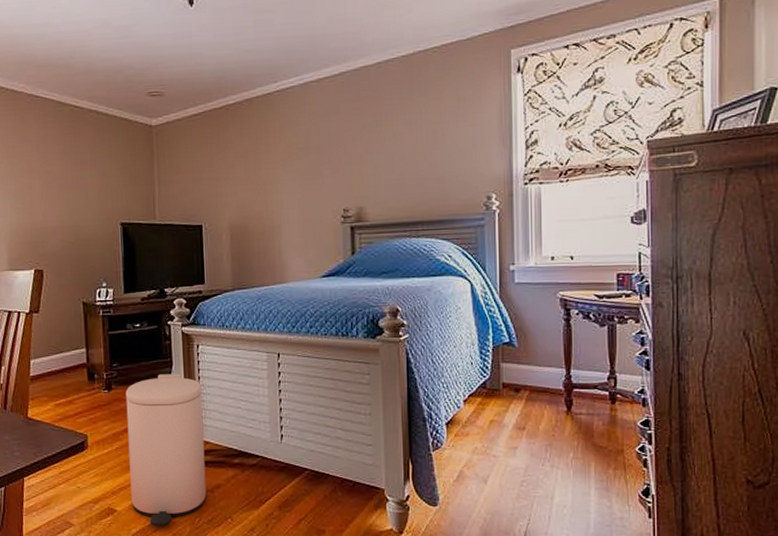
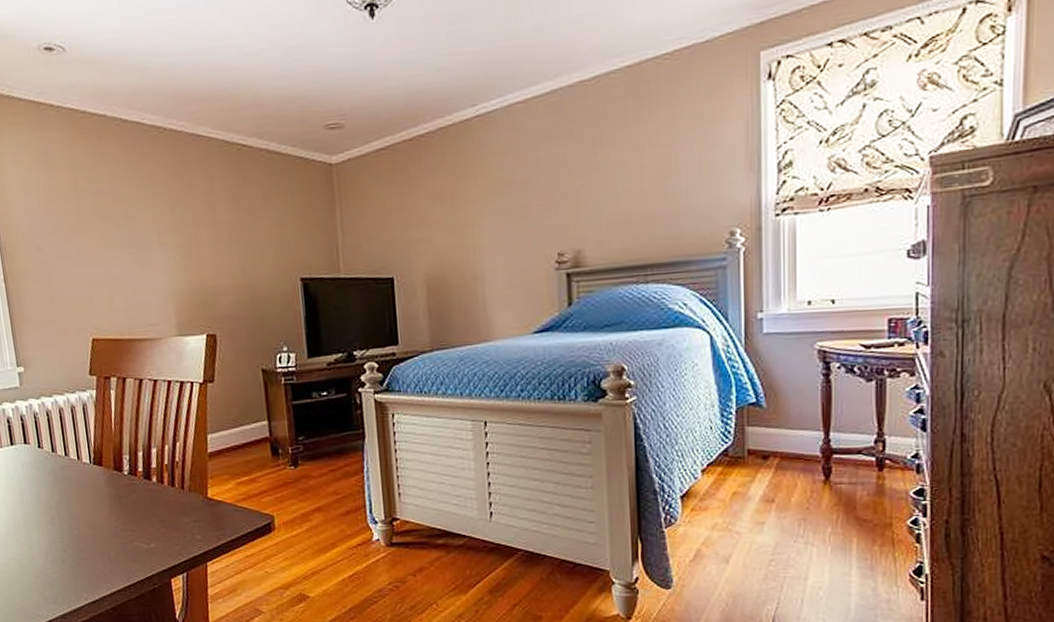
pedal bin: present [125,374,207,525] -> none [314,446,408,612]

